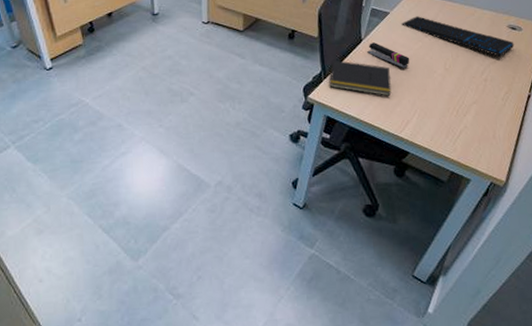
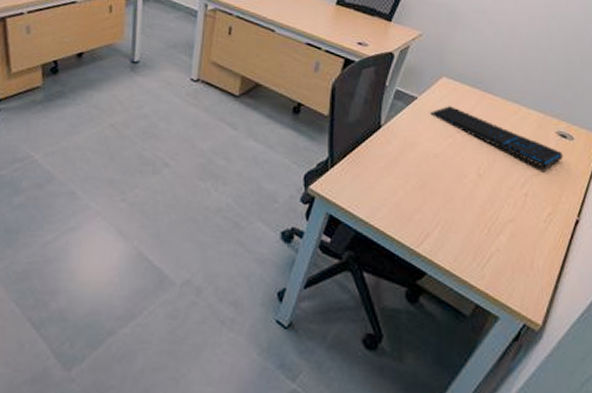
notepad: present [329,59,392,96] -> none [336,145,411,199]
stapler: present [367,42,410,69] -> none [386,131,437,168]

